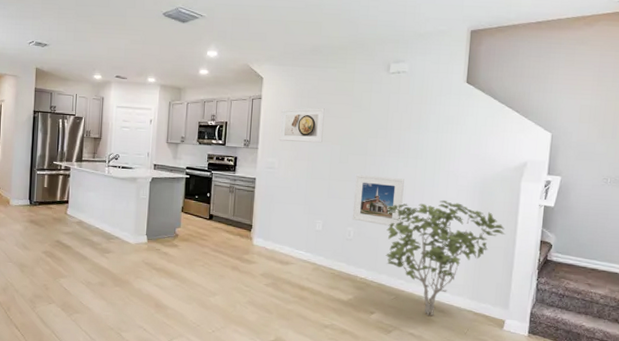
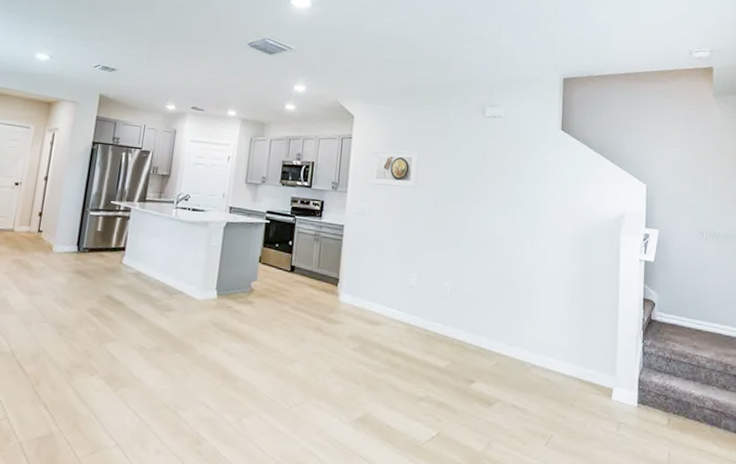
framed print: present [352,174,404,228] -> none [448,223,503,283]
shrub: present [385,200,505,316] -> none [484,252,608,384]

